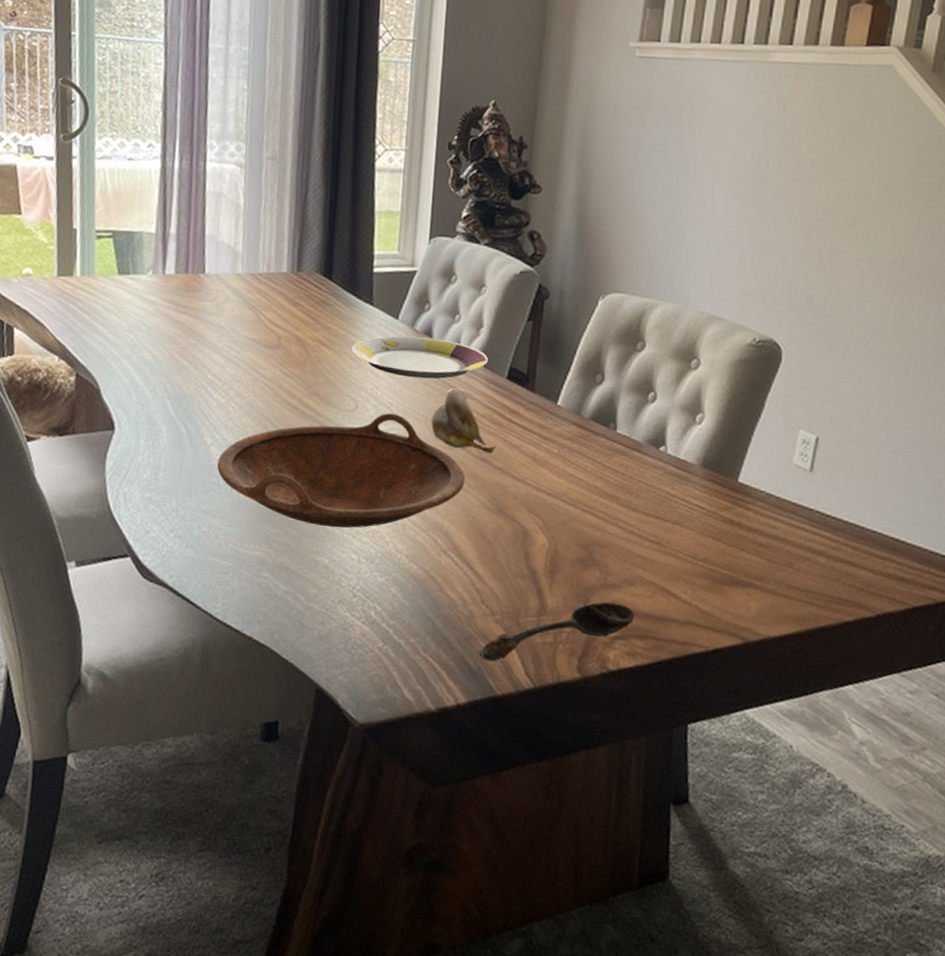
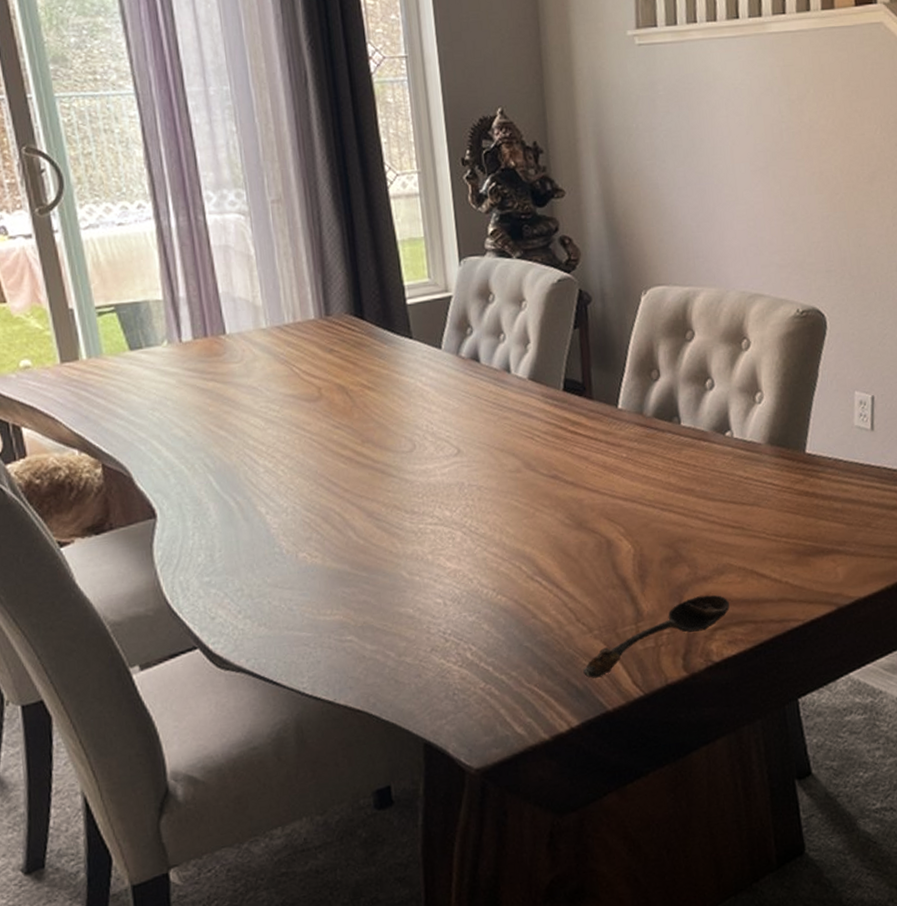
bowl: present [217,413,465,528] -> none [276,446,540,576]
plate: present [352,336,488,379] -> none [398,361,541,407]
banana: present [430,388,496,455] -> none [493,409,564,471]

